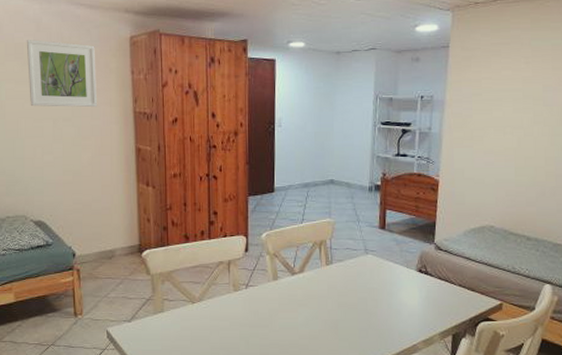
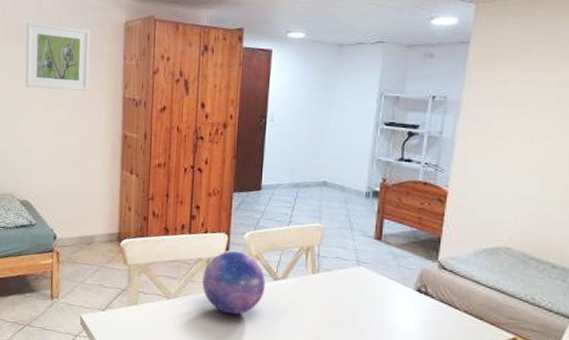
decorative ball: none [225,252,284,311] -> present [202,251,265,315]

